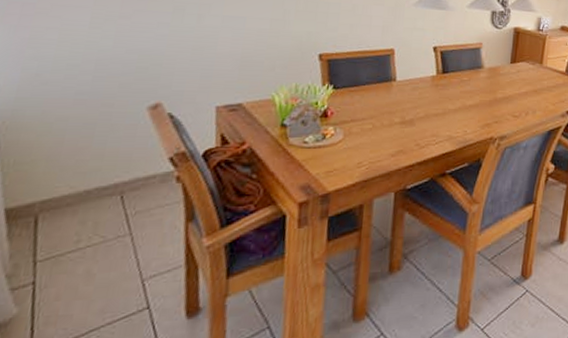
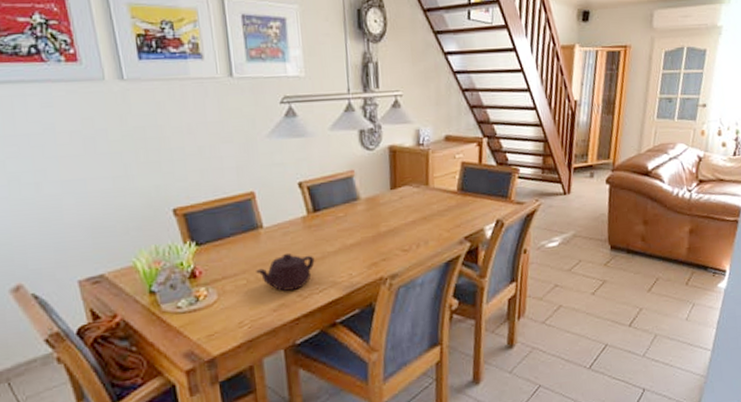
teapot: none [382,105,436,139] -> present [256,253,315,291]

